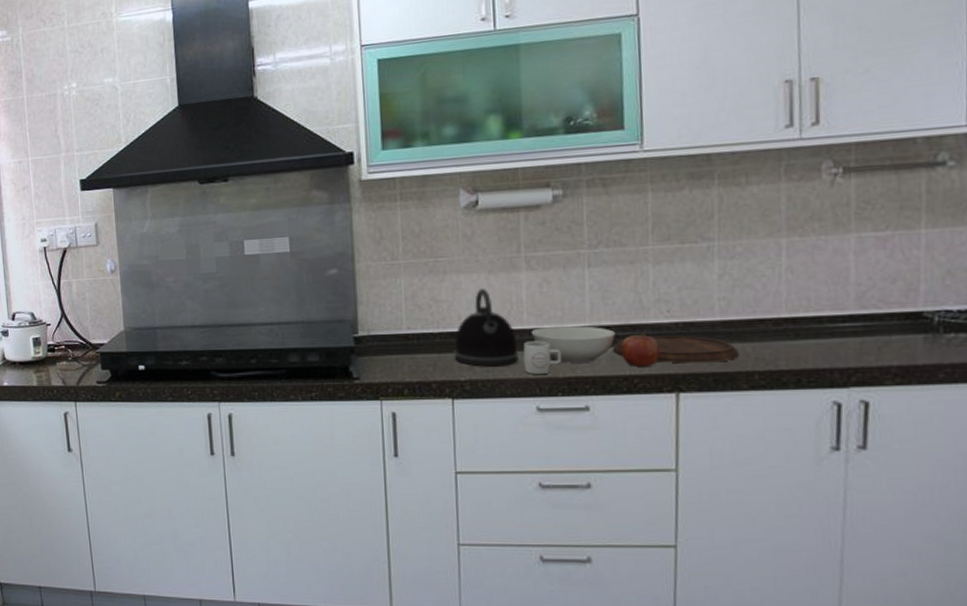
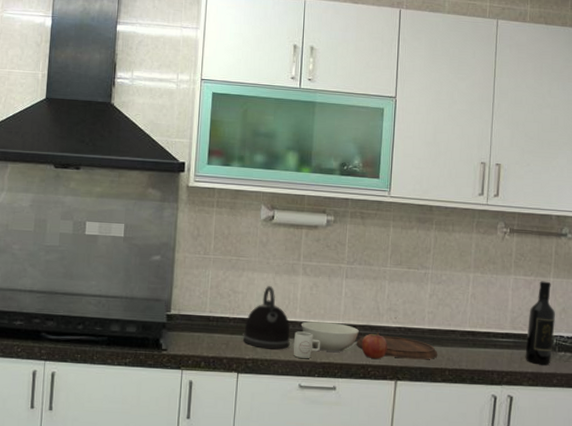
wine bottle: none [884,234,936,355] -> present [525,281,556,365]

